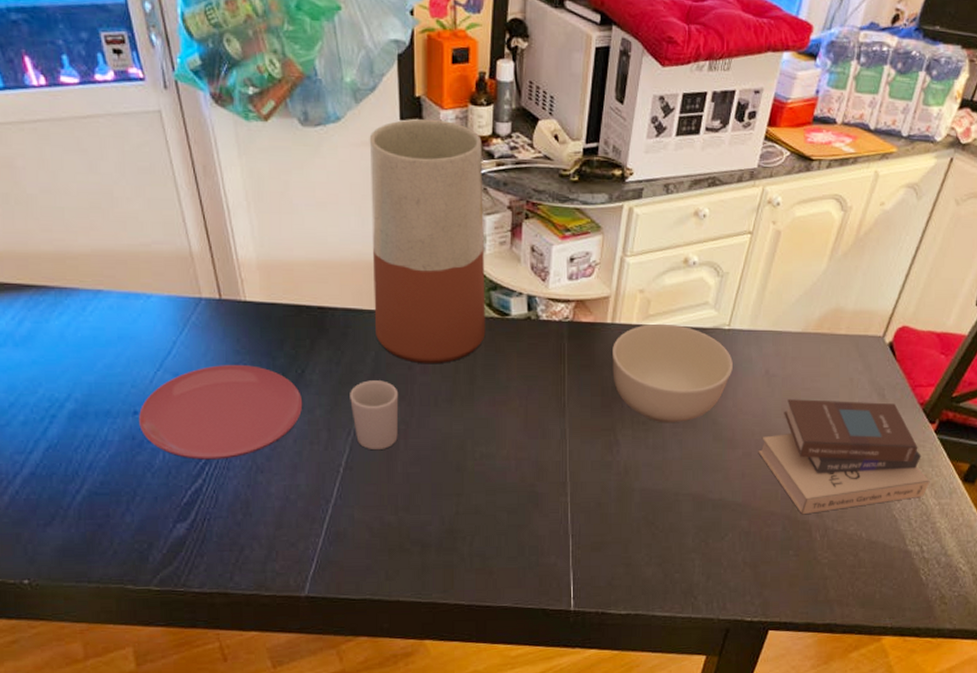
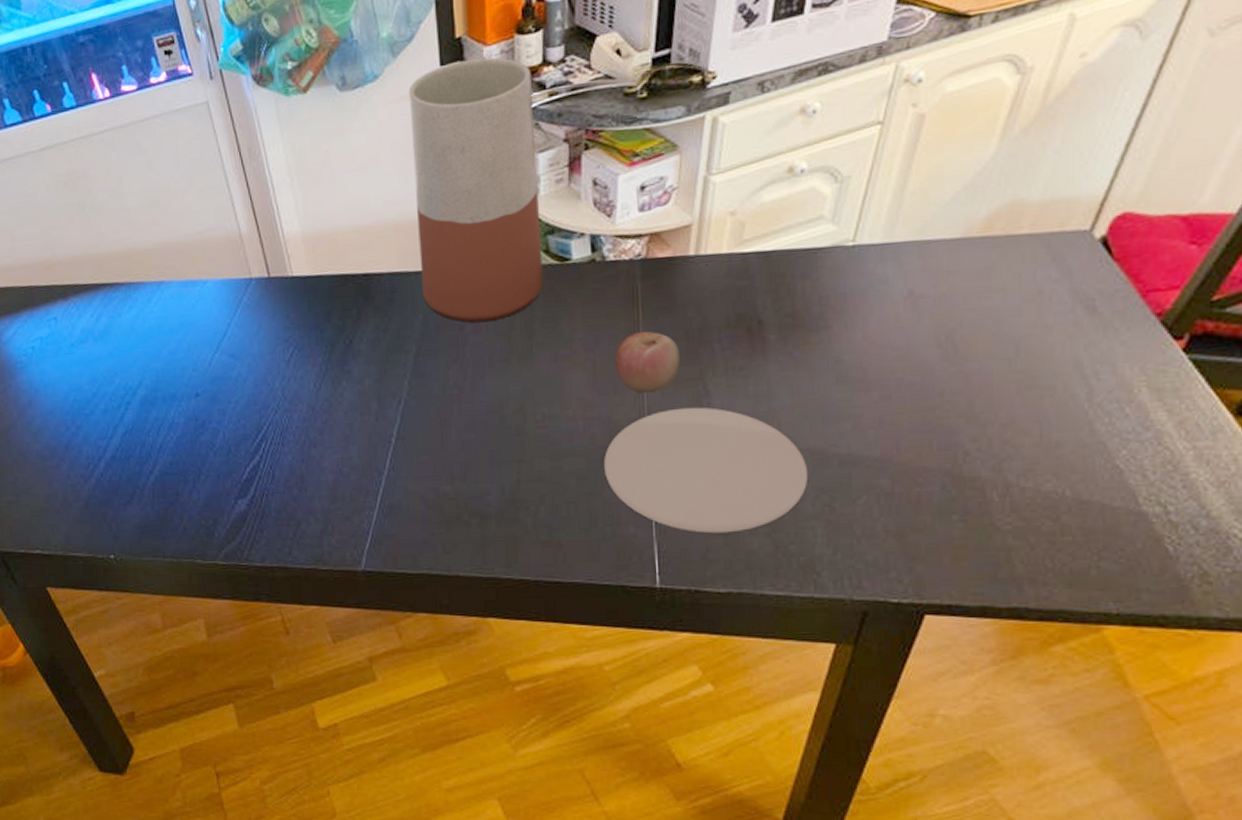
plate: present [139,365,303,460] -> none [200,340,352,437]
mug: present [350,380,399,451] -> none [399,344,451,418]
plate: none [532,454,691,564] -> present [604,407,809,534]
apple: none [543,385,597,439] -> present [614,331,681,394]
bowl: present [613,323,734,423] -> none [697,247,862,367]
books: present [758,399,930,515] -> none [901,317,1177,470]

